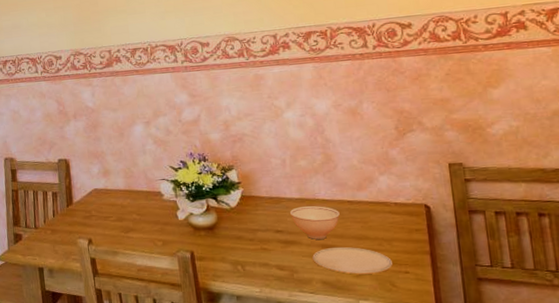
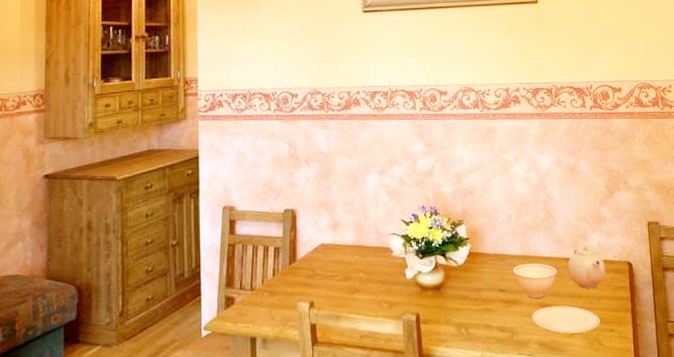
teapot: none [352,187,399,231] -> present [568,244,606,289]

